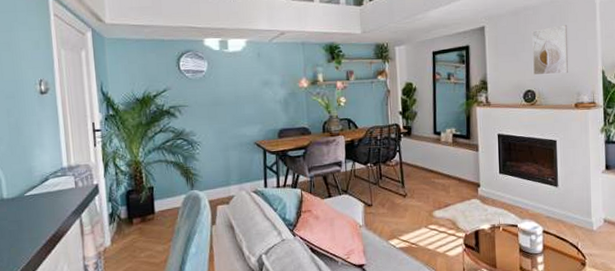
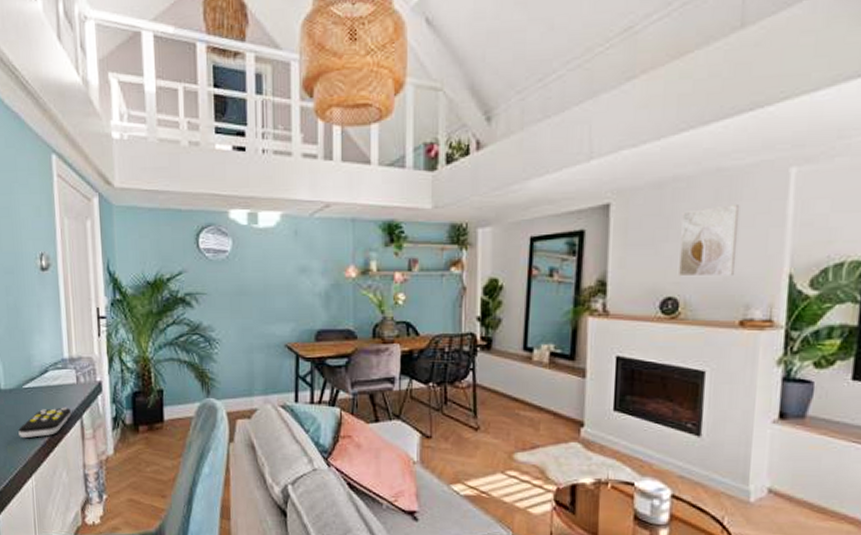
remote control: none [21,209,72,240] -> present [18,407,72,439]

